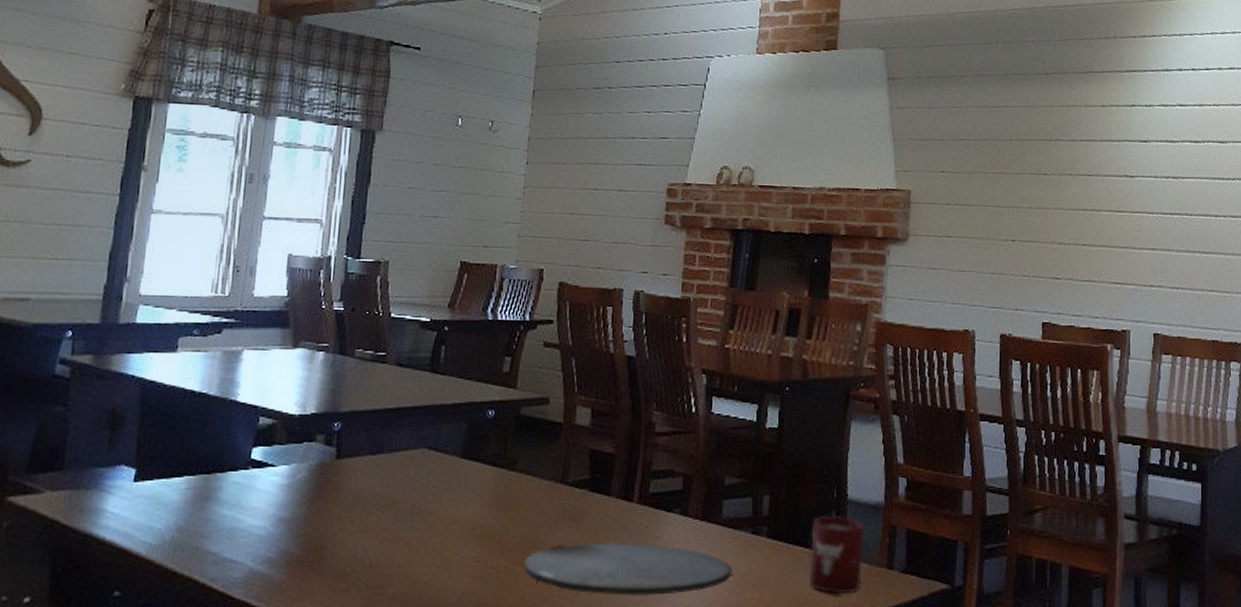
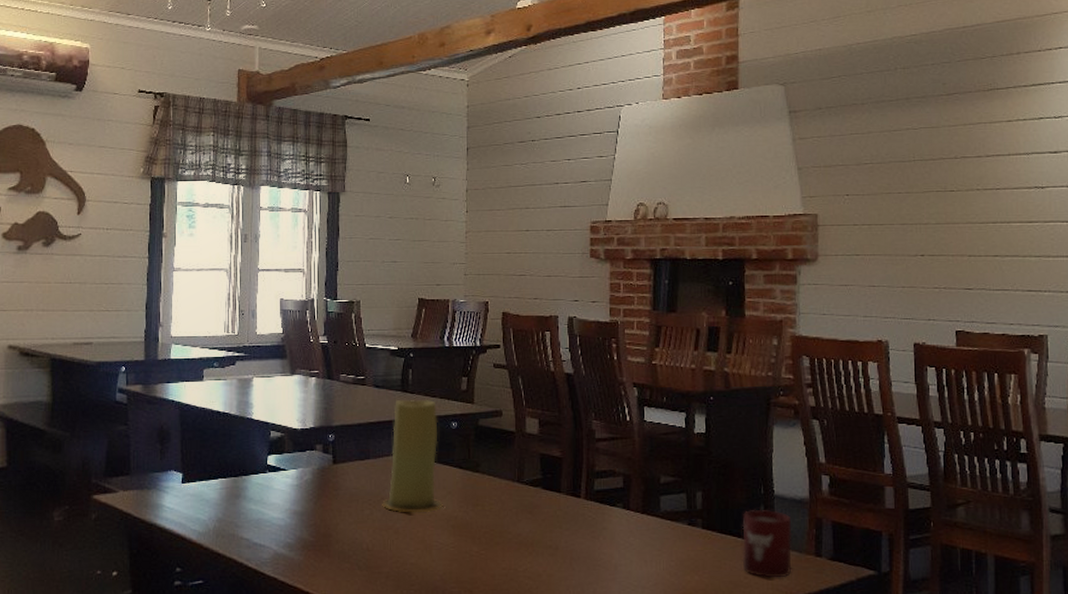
candle: none [393,381,472,520] -> present [382,399,443,513]
plate: present [522,543,733,596] -> none [491,532,673,577]

